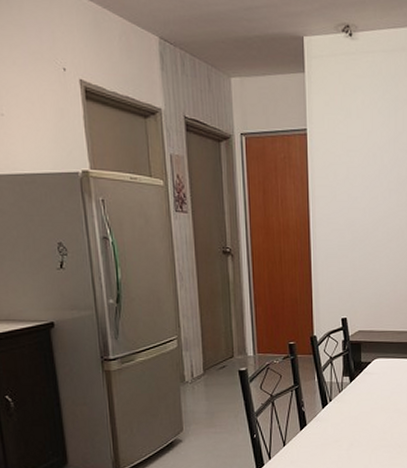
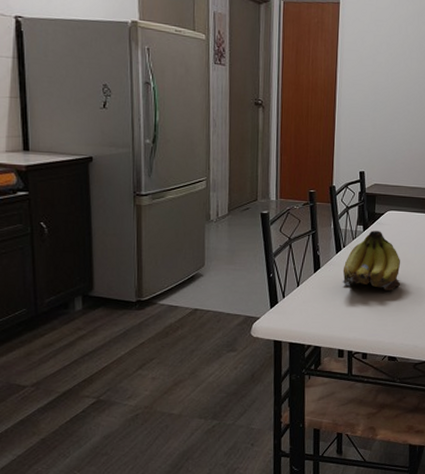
fruit: none [331,381,393,444] -> present [342,231,400,290]

